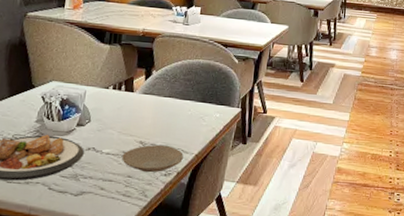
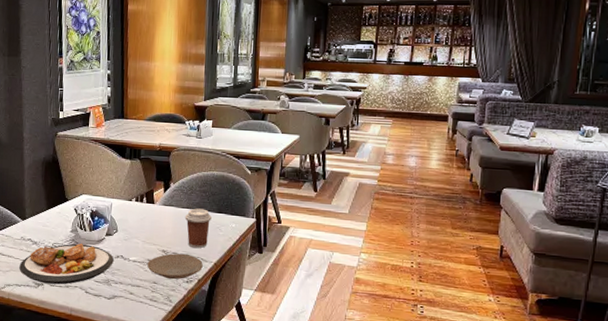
coffee cup: none [166,97,195,140] -> present [184,208,212,249]

